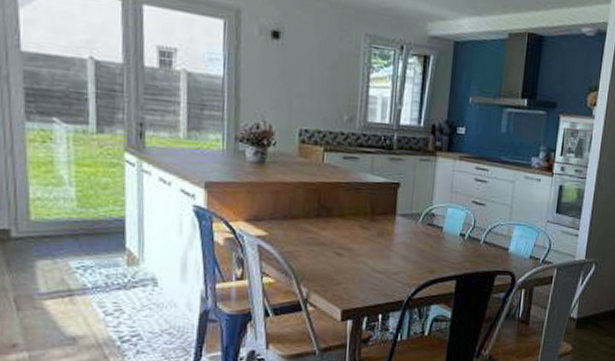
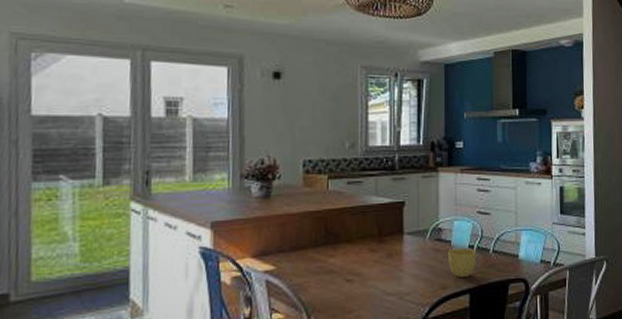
cup: none [438,235,468,264] -> present [448,248,477,277]

